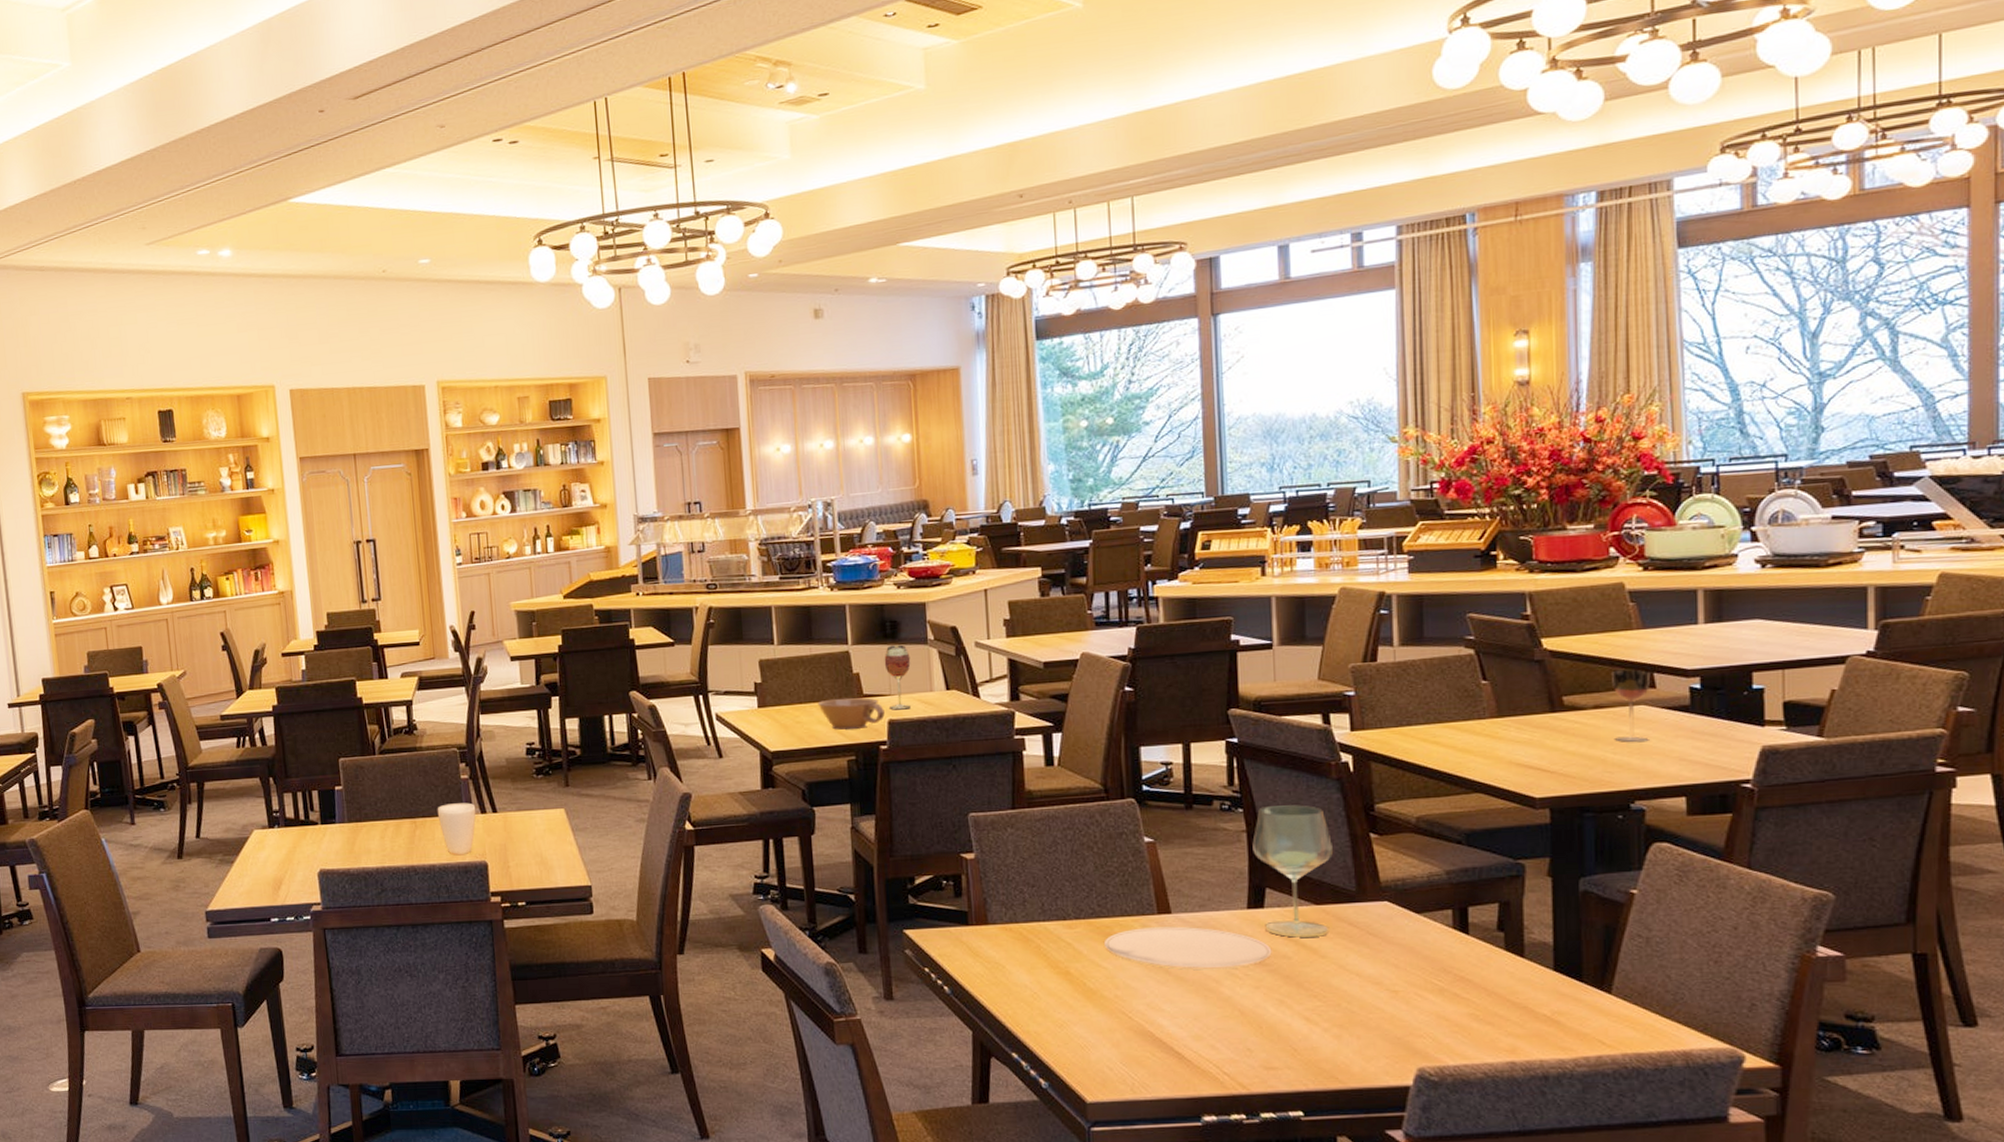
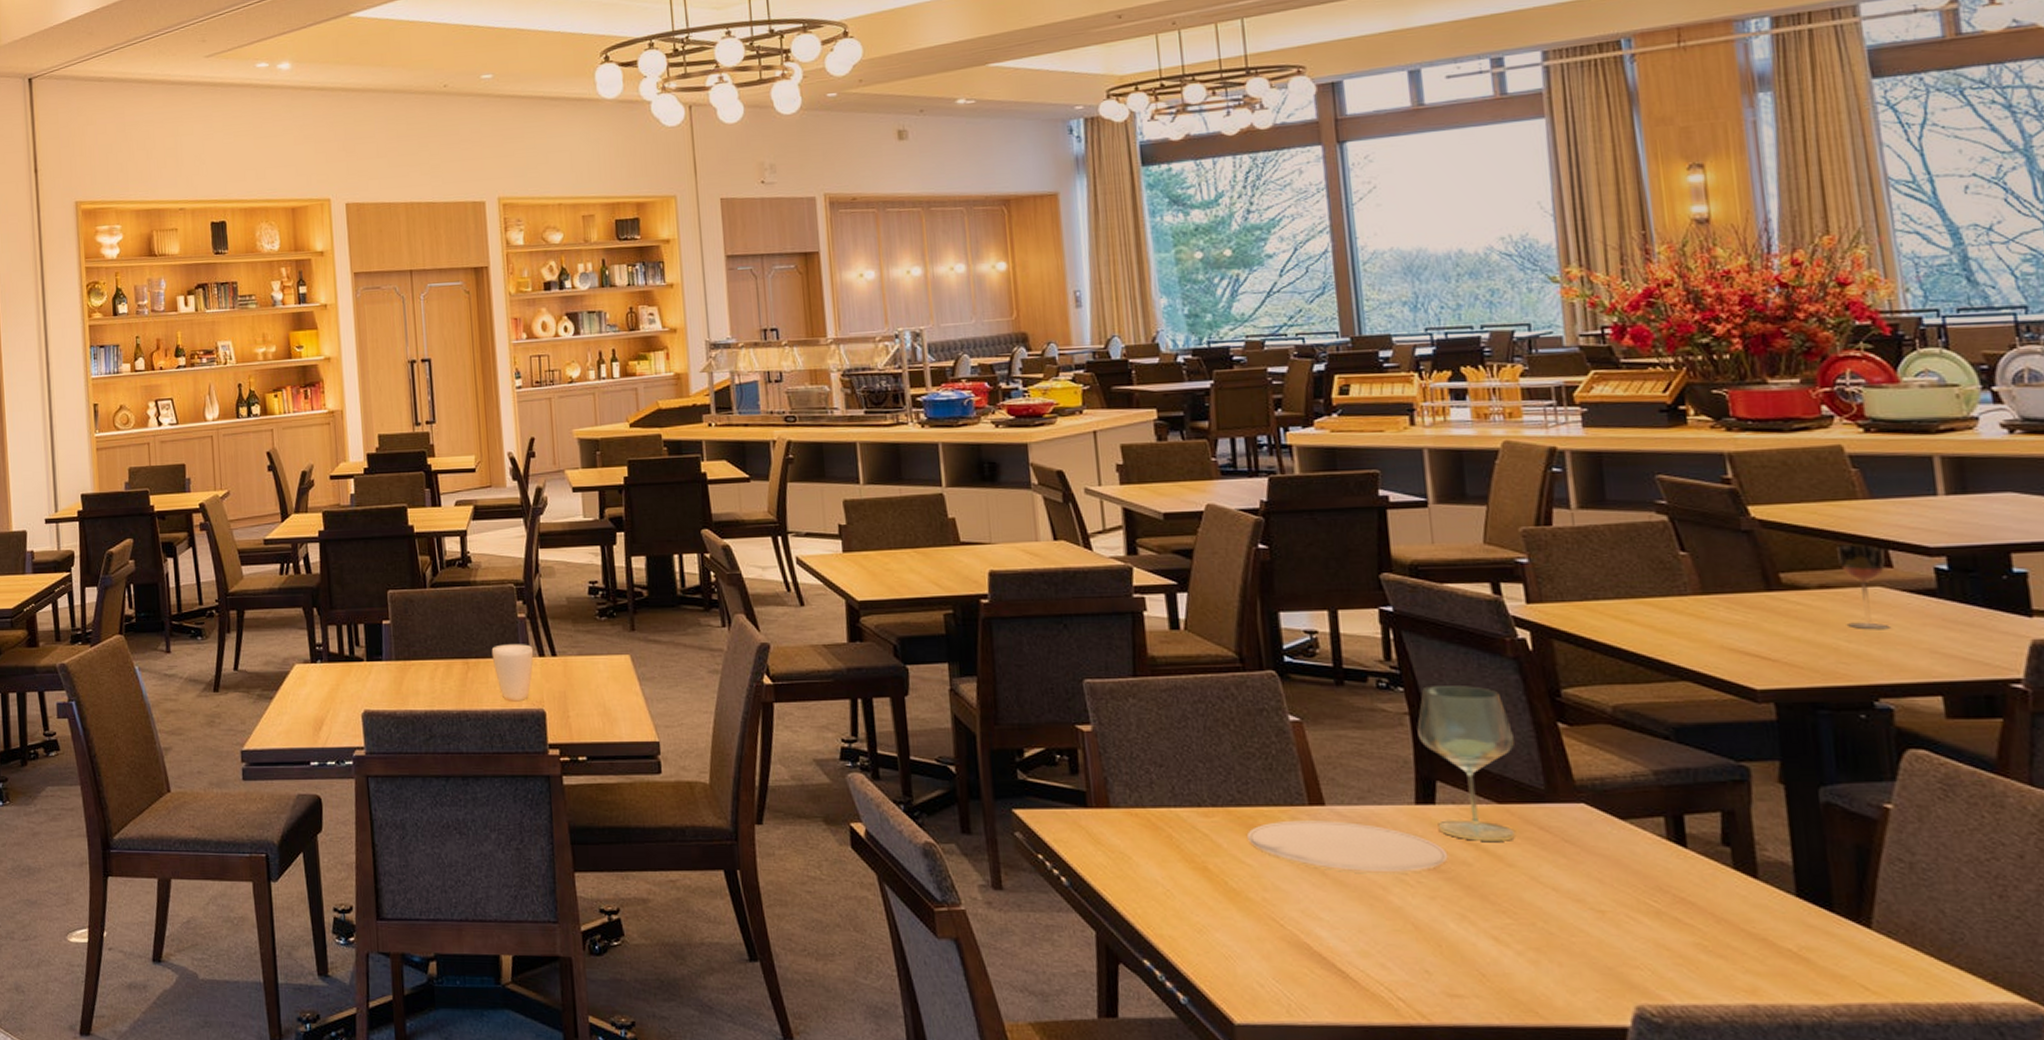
cup: present [817,697,885,730] -> none [909,544,985,580]
wineglass: present [884,644,911,710] -> none [982,488,1014,561]

